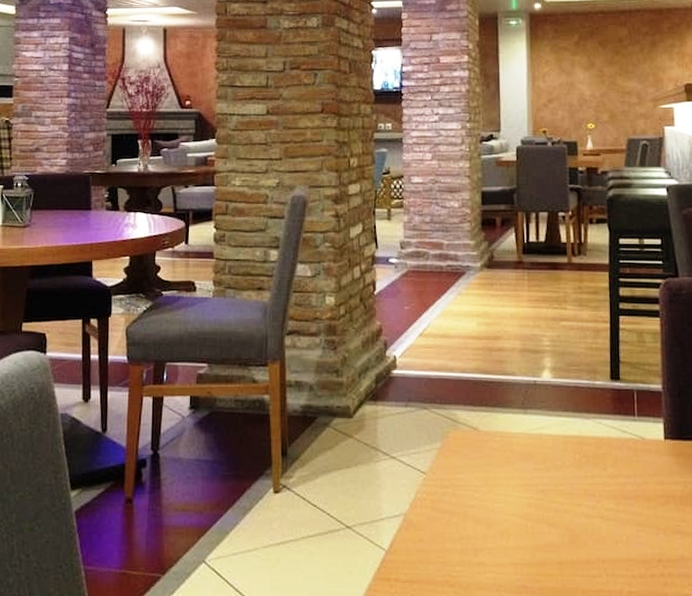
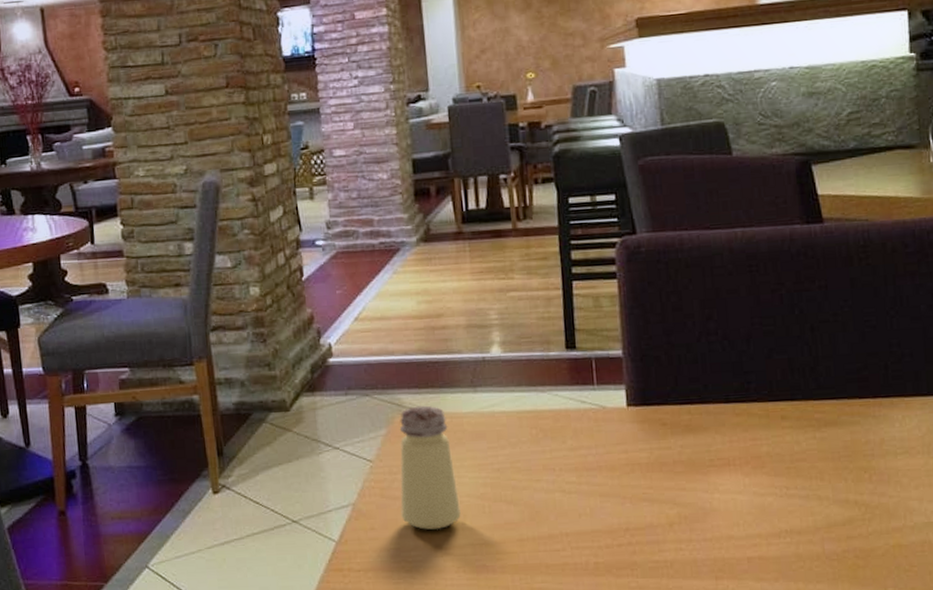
saltshaker: none [448,423,505,547] -> present [399,405,461,530]

